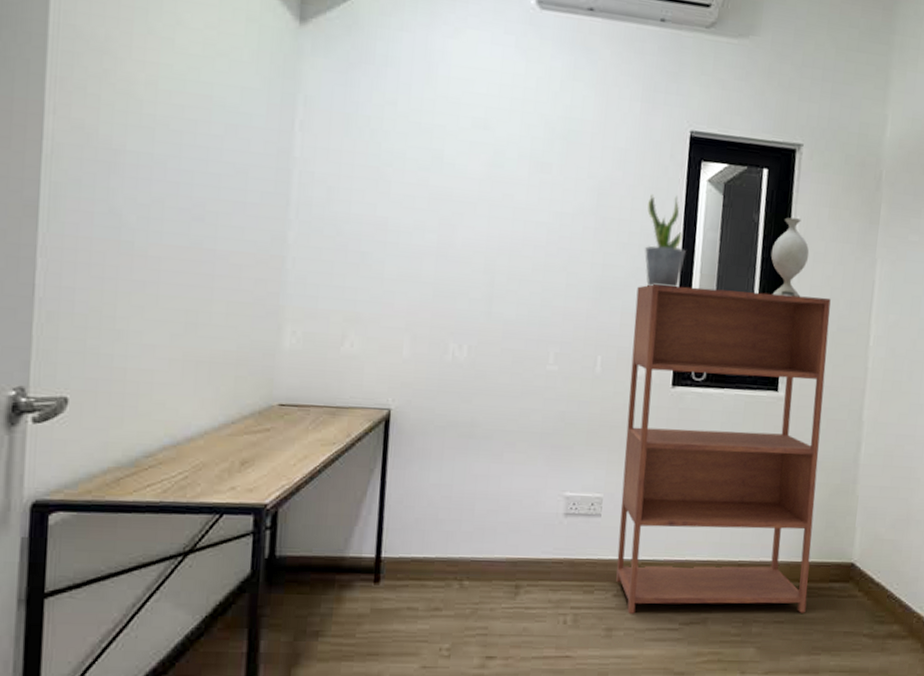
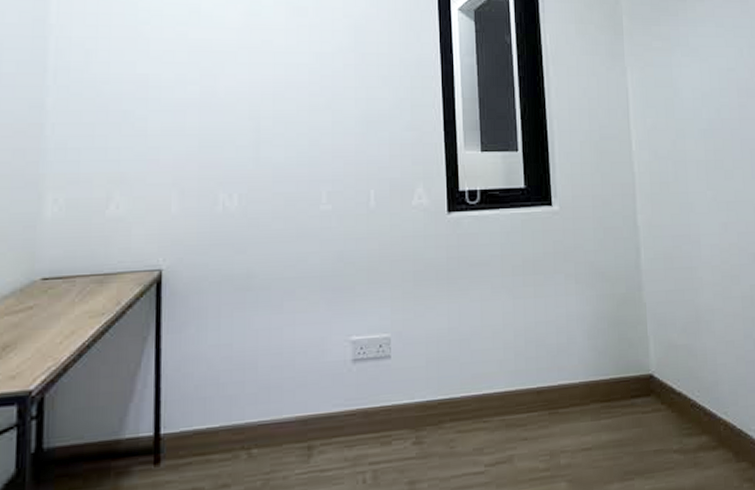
bookshelf: present [616,284,831,614] -> none [403,108,612,462]
potted plant: present [644,194,686,288] -> none [404,26,446,116]
decorative vase: present [770,217,810,298] -> none [526,36,563,111]

